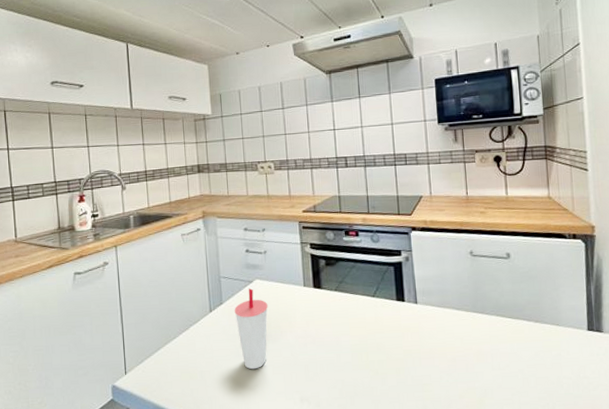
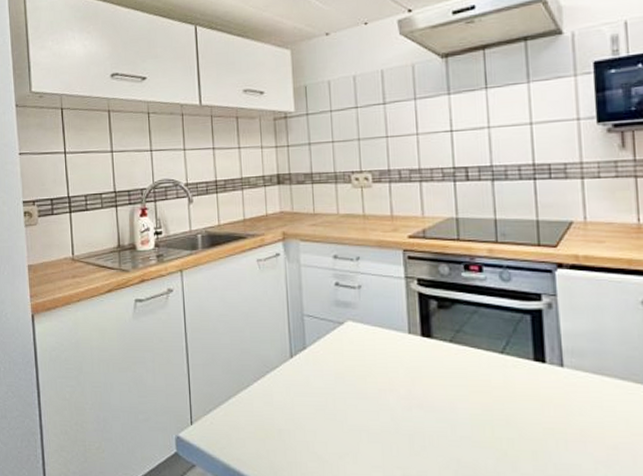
cup: present [234,289,268,370] -> none [320,332,363,434]

